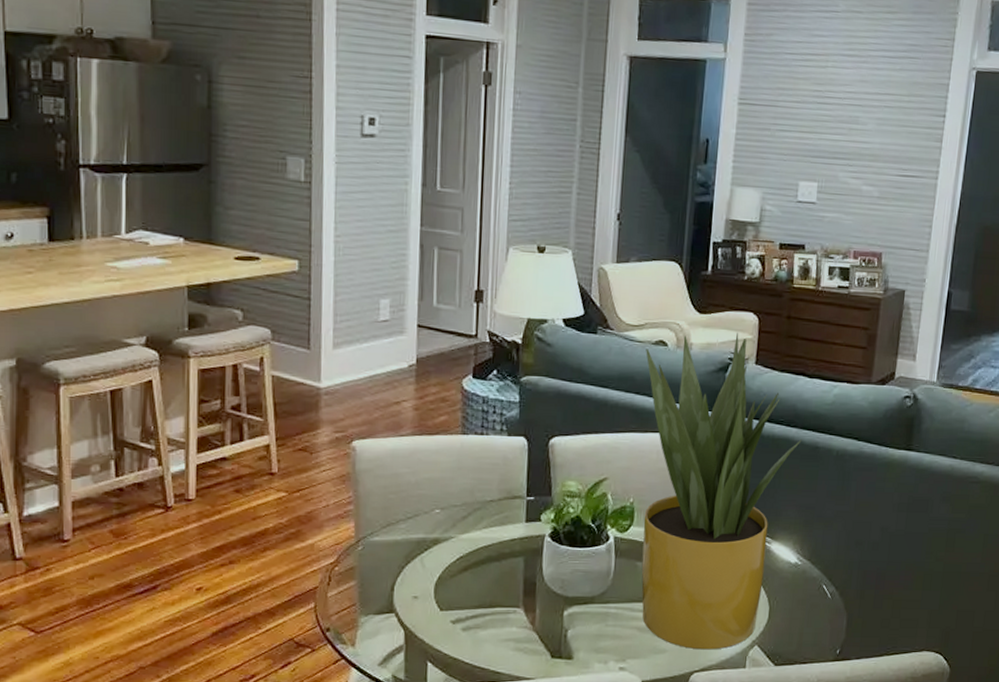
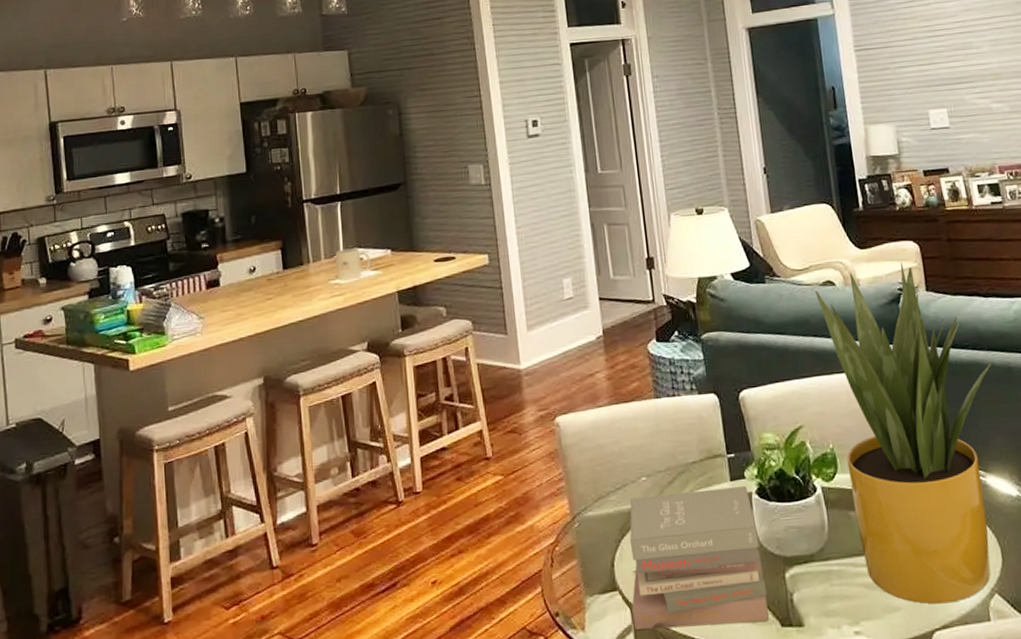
mug: none [114,229,158,266] -> present [335,248,371,281]
books: none [405,527,545,651] -> present [629,486,770,631]

